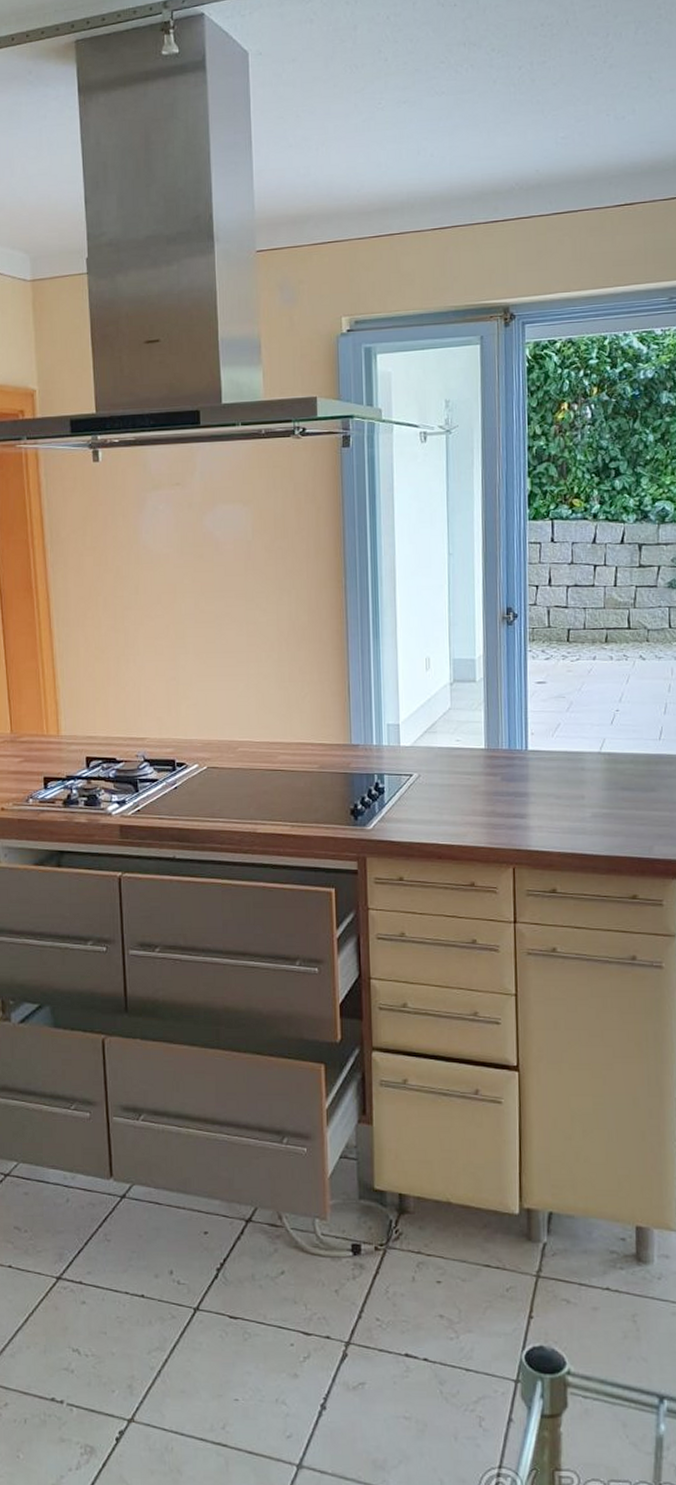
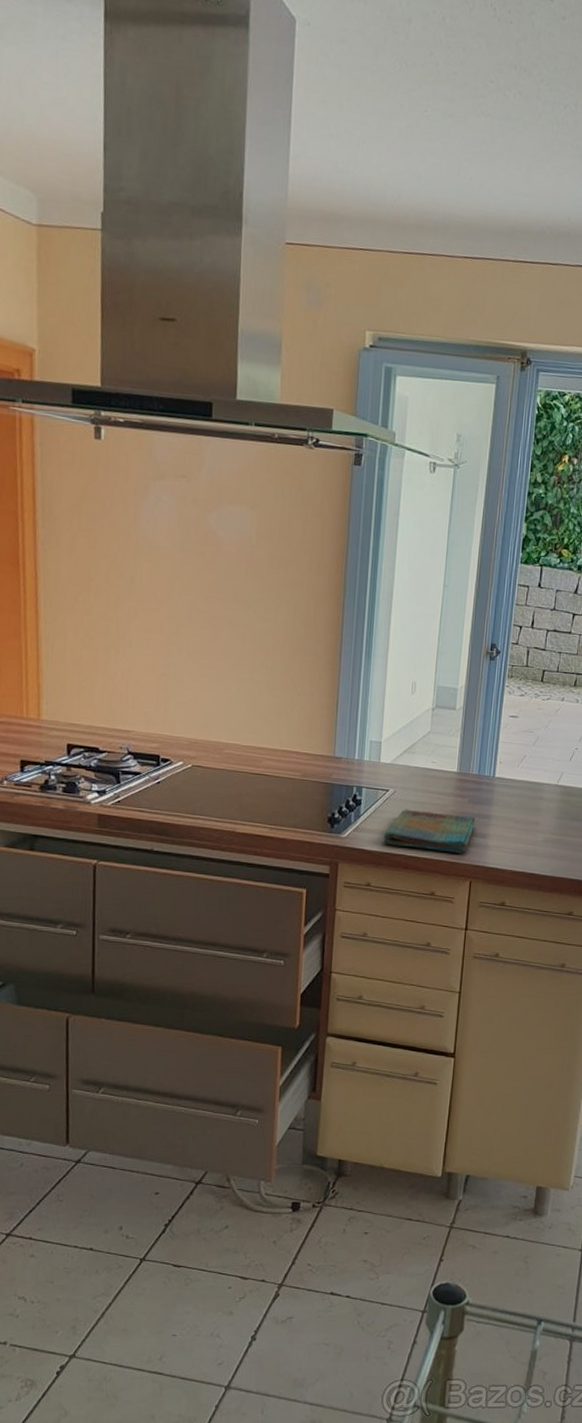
dish towel: none [411,793,511,838] -> present [382,809,475,854]

